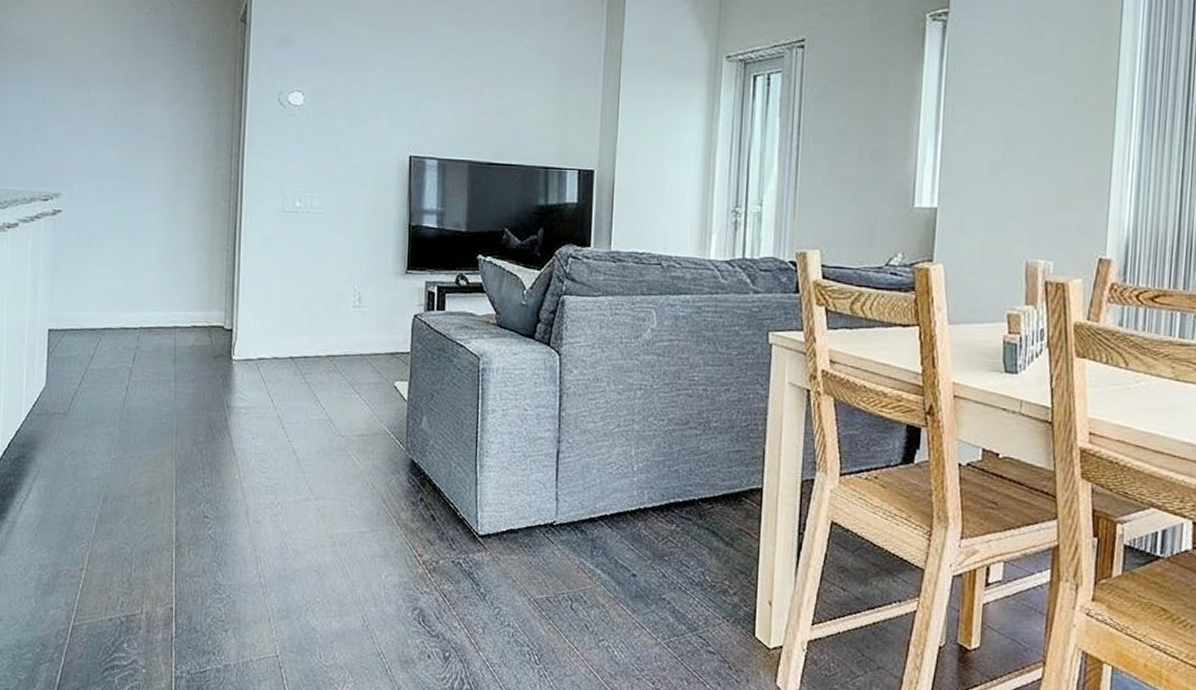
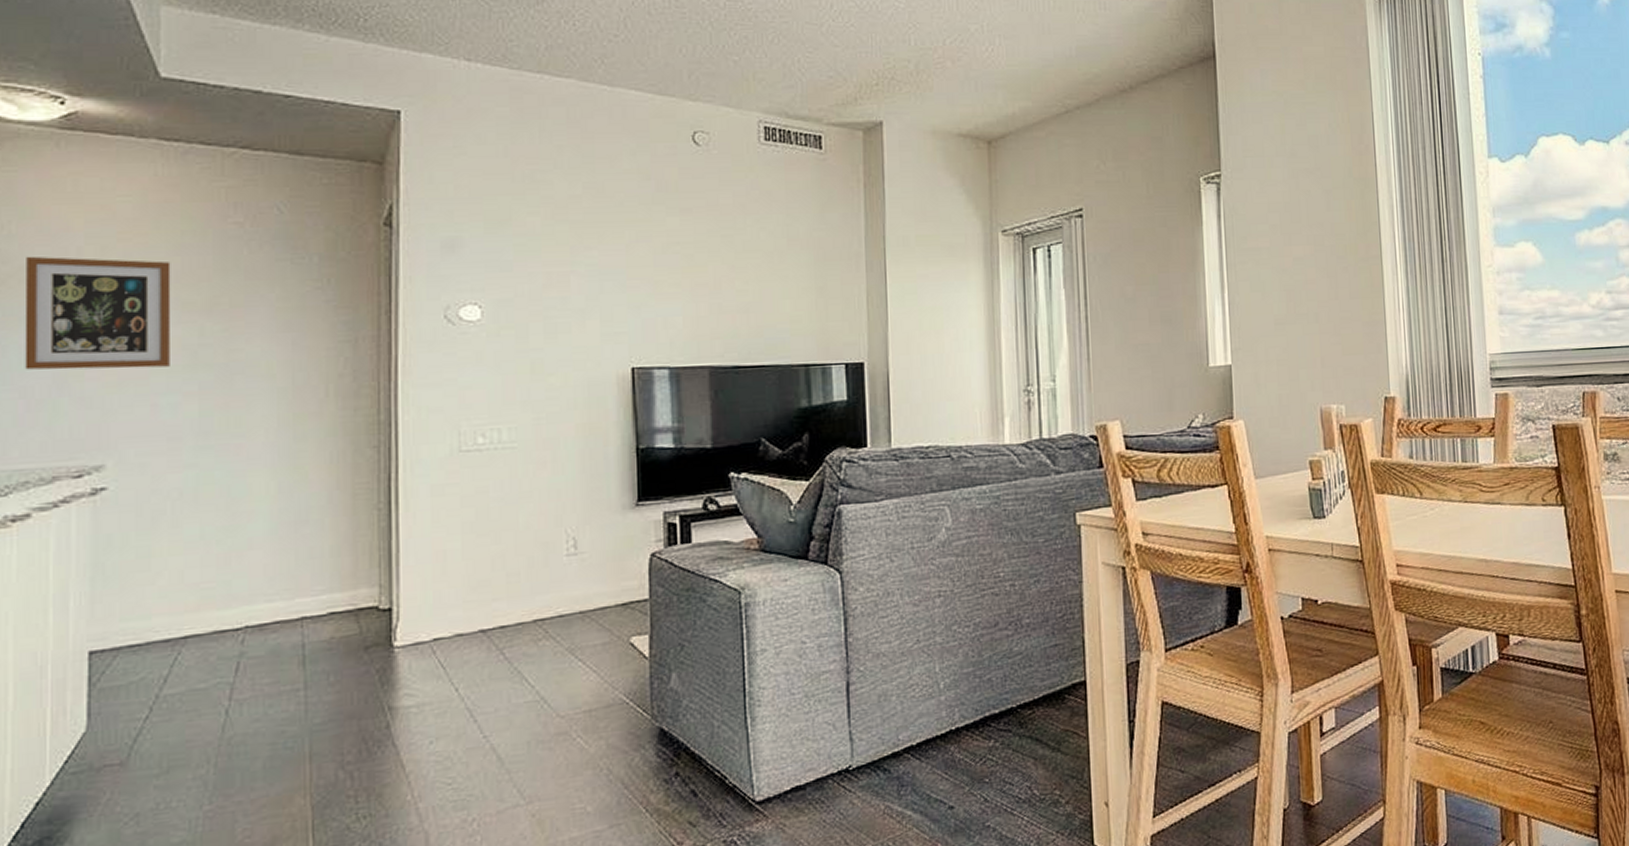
wall art: none [17,31,104,123] -> present [24,256,171,370]

